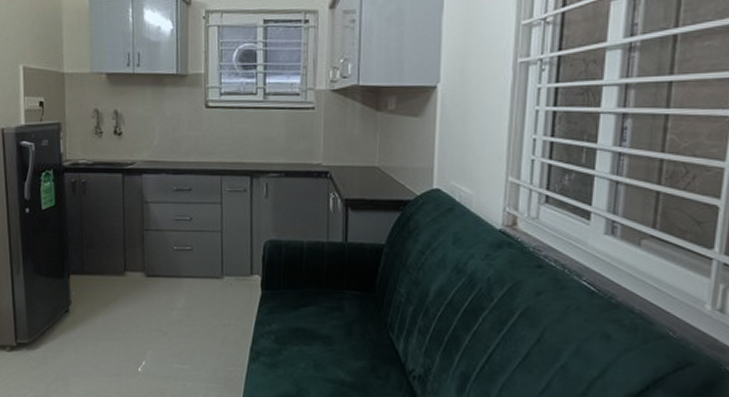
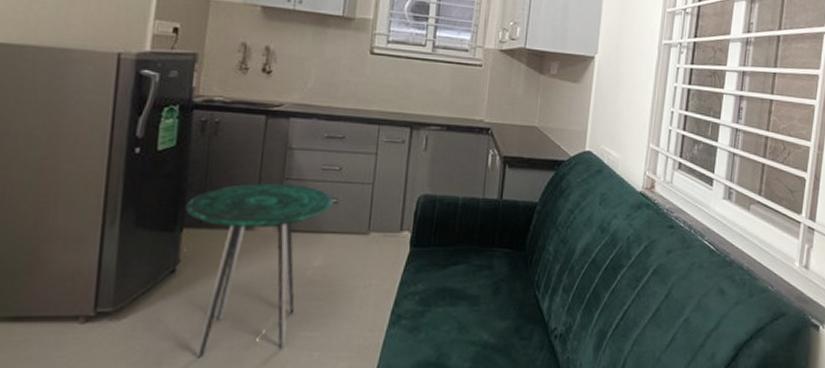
side table: none [70,235,189,383] -> present [186,183,334,358]

